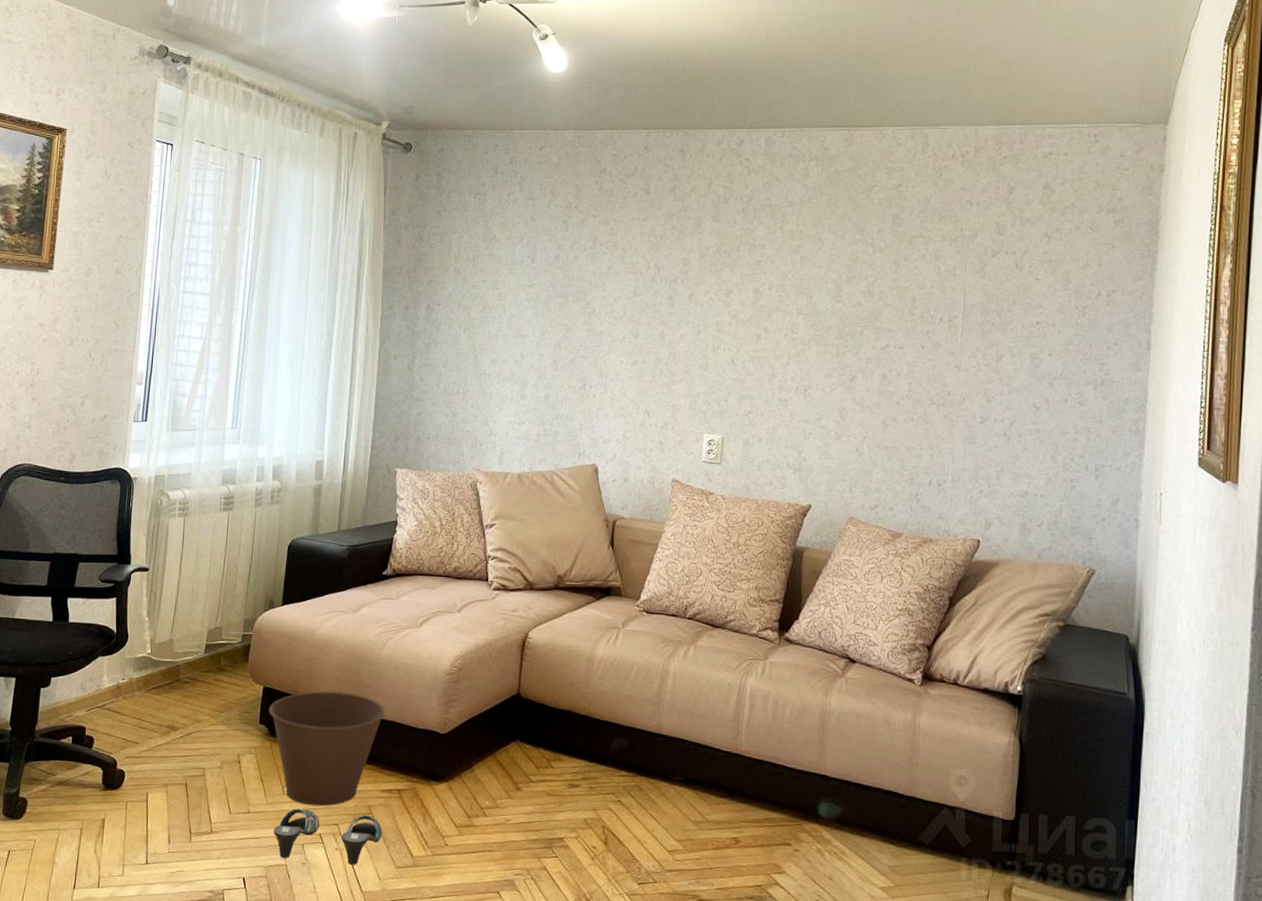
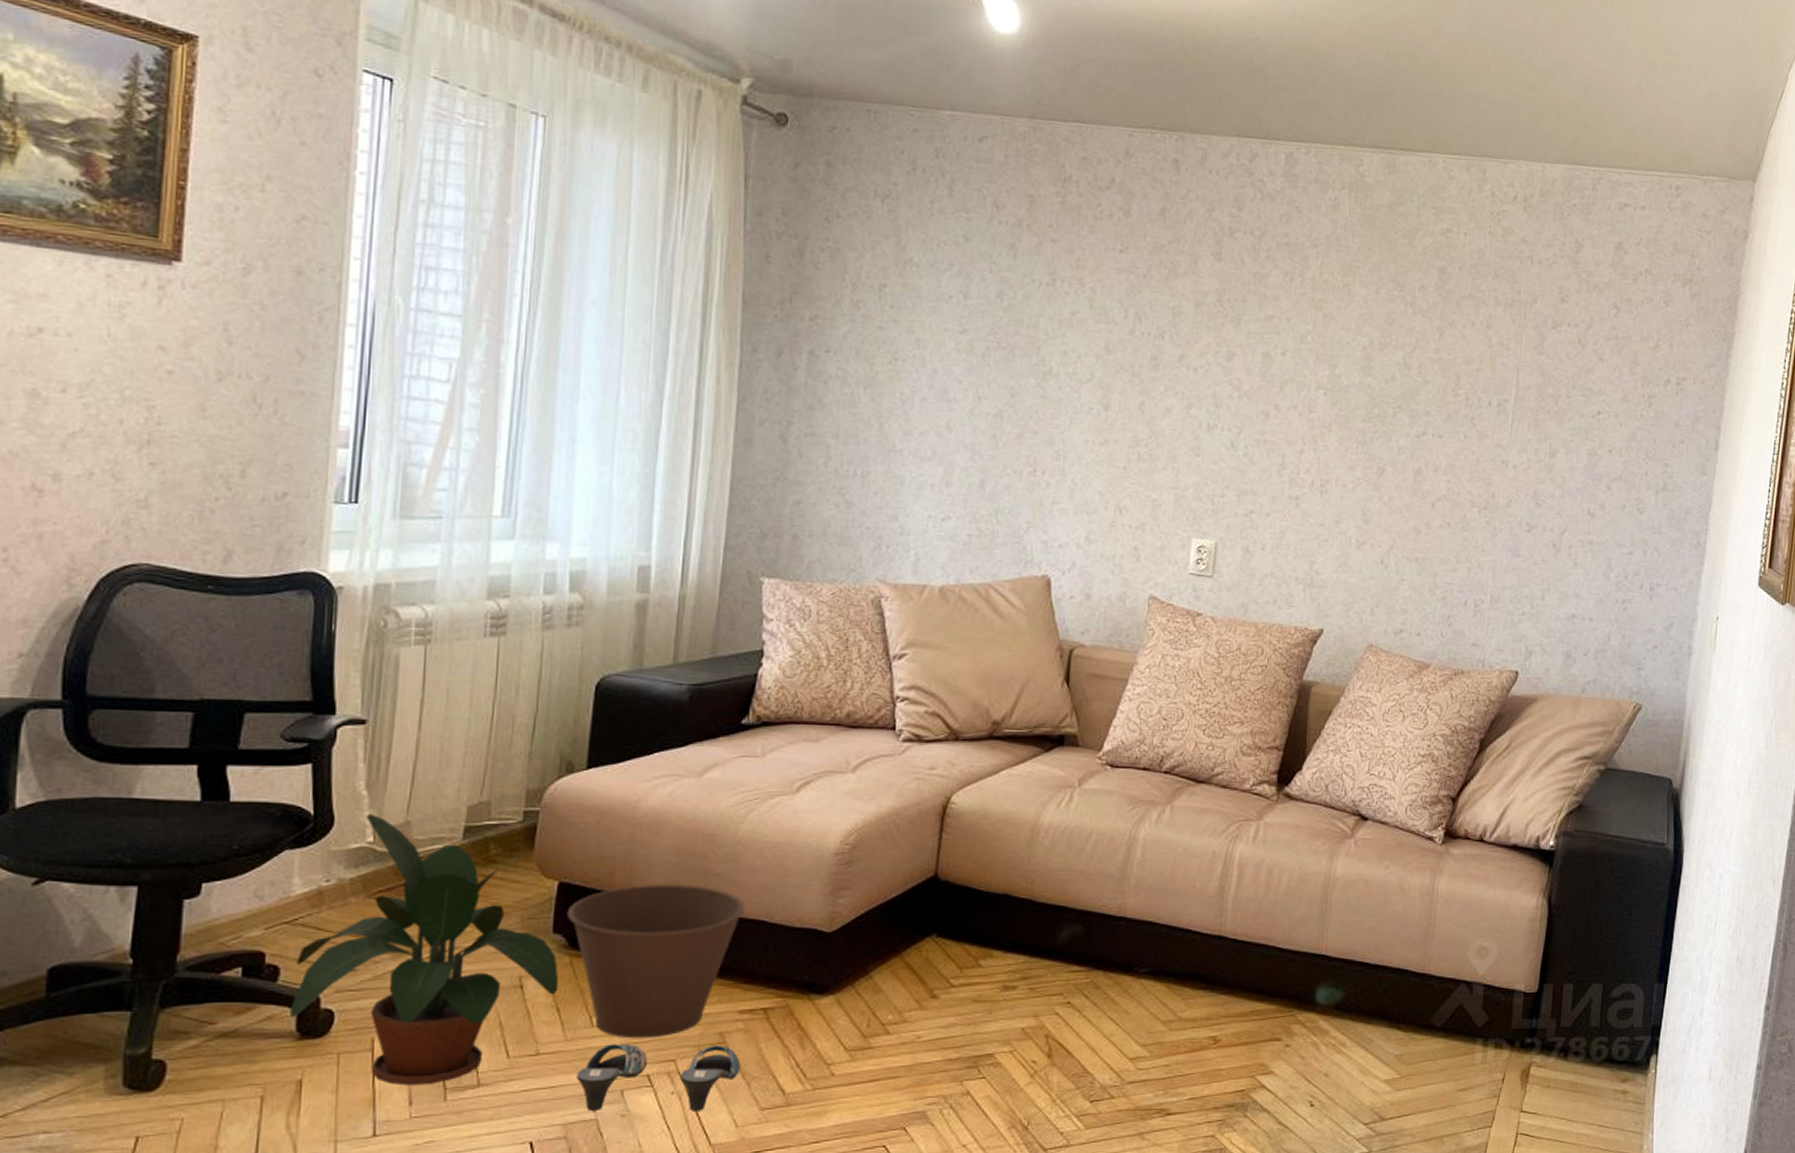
potted plant: none [99,633,263,829] -> present [290,813,559,1086]

